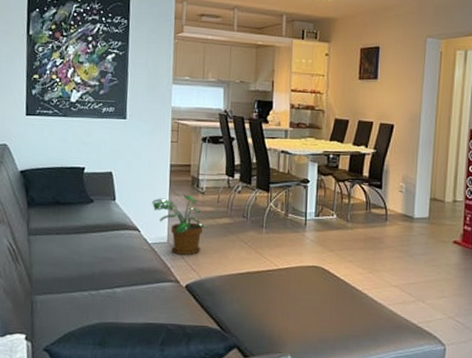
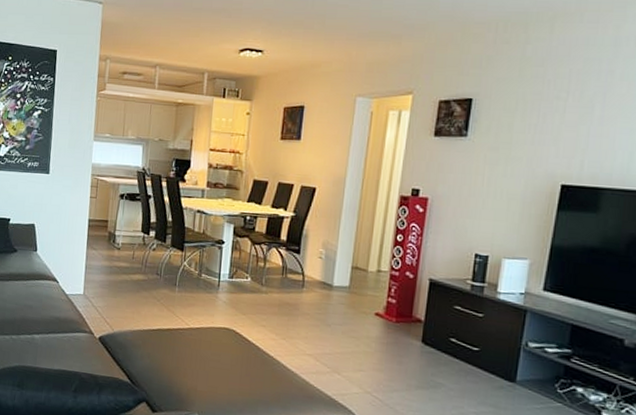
potted plant: present [151,194,208,256] -> none [69,249,122,309]

